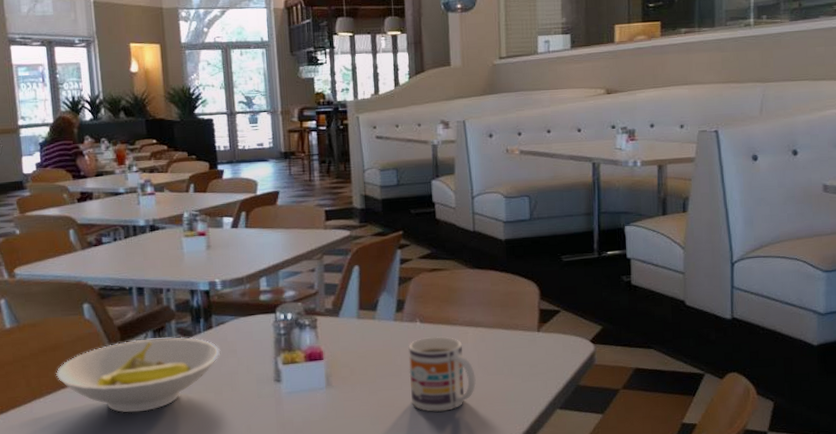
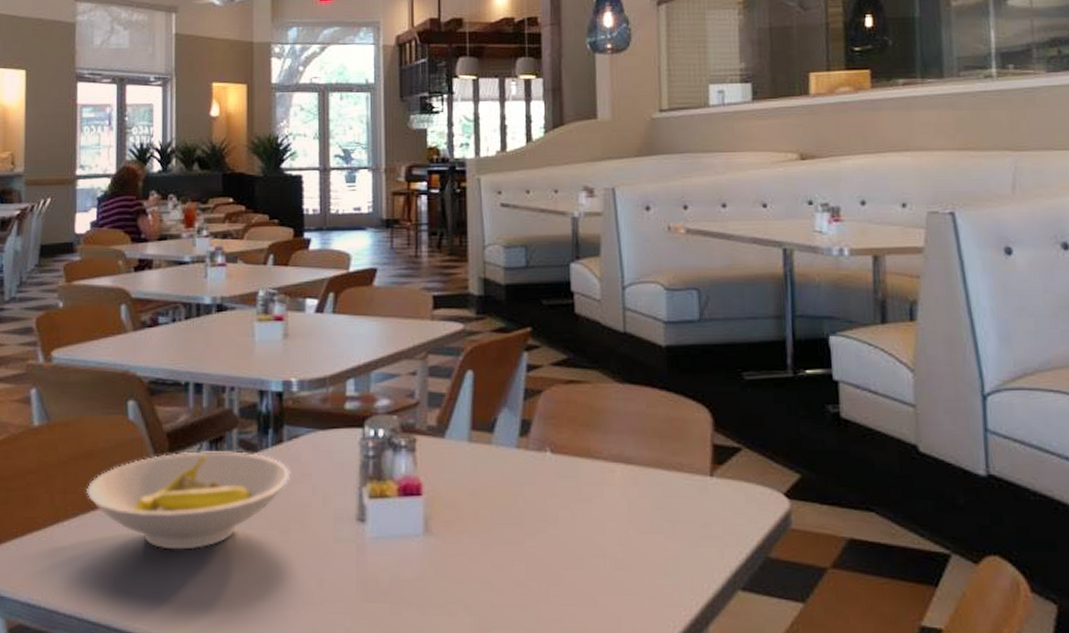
mug: present [408,336,476,412] -> none [534,473,625,581]

